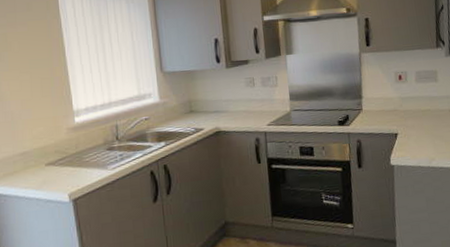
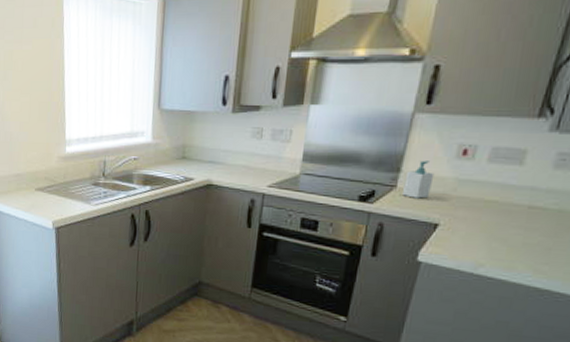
soap bottle: none [366,87,386,117] -> present [403,160,435,199]

